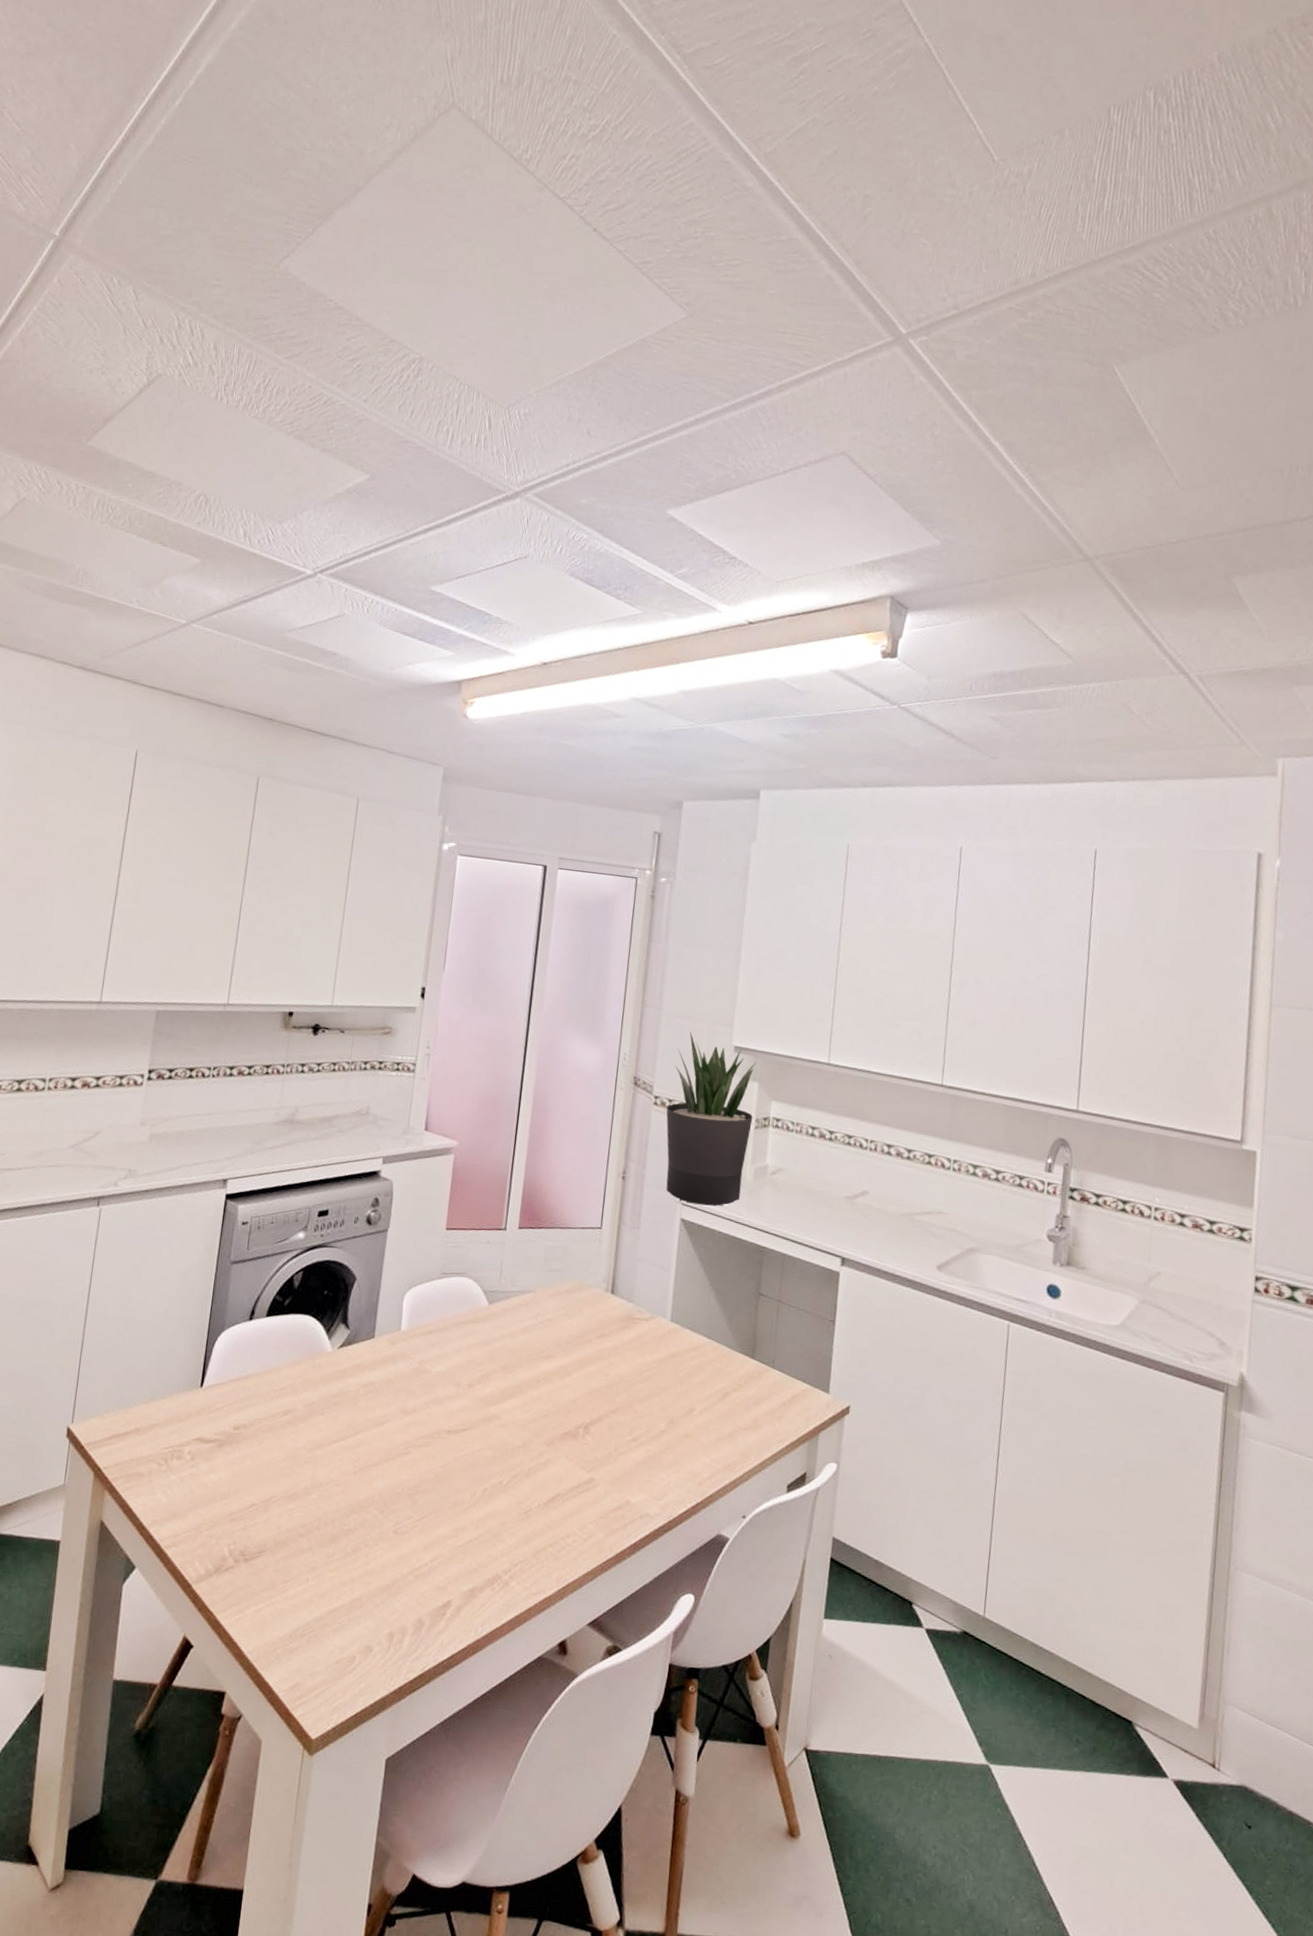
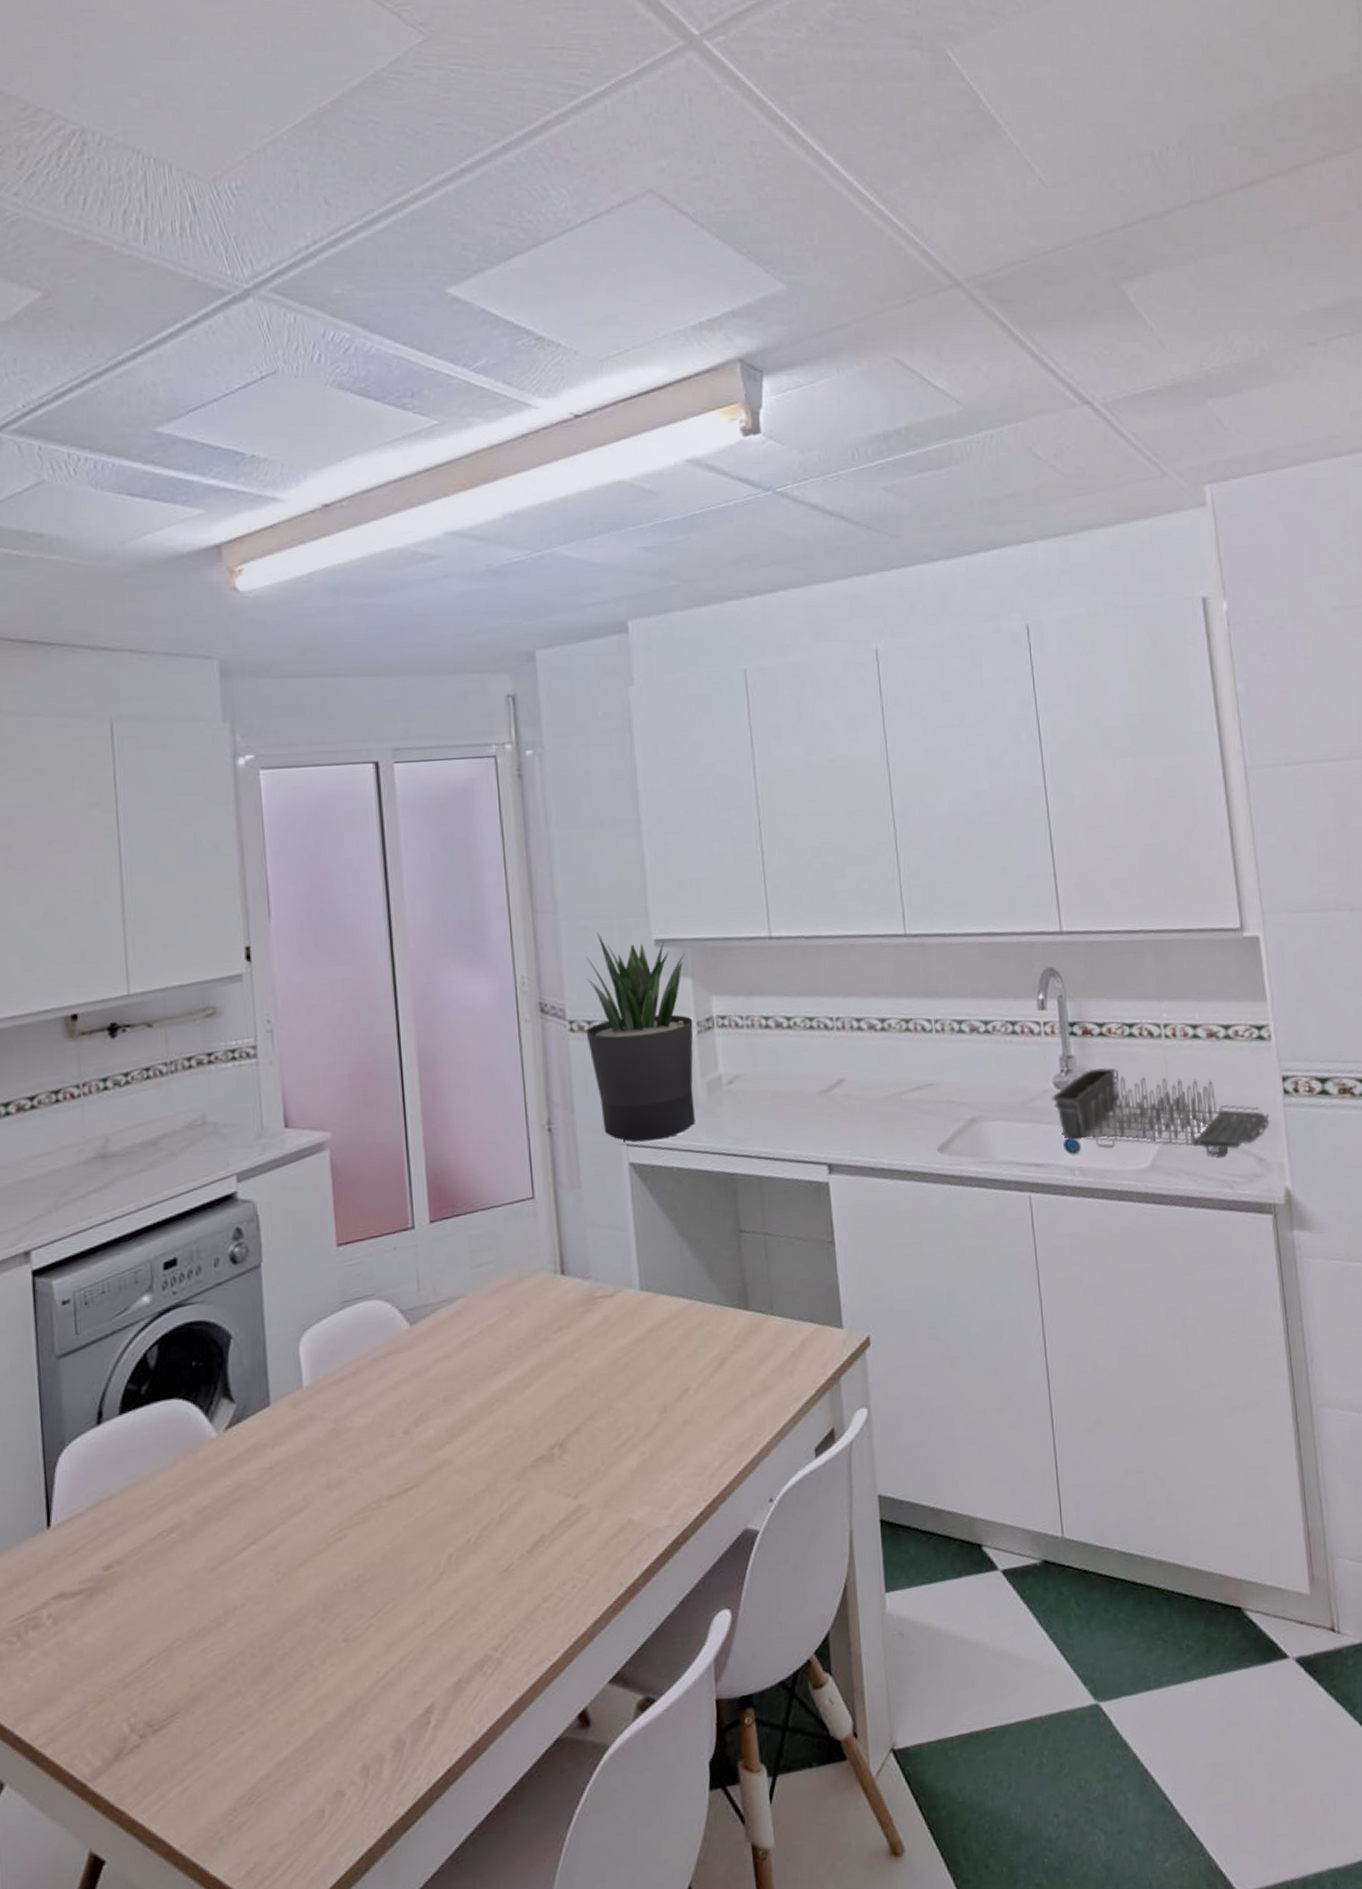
dish rack: none [1043,1230,1238,1331] -> present [1052,1068,1270,1156]

